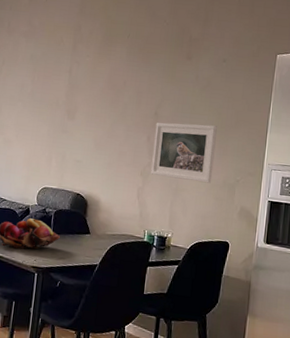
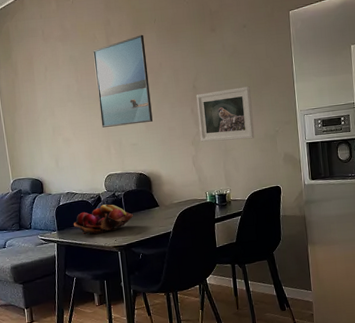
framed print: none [48,47,114,142] -> present [93,34,153,128]

